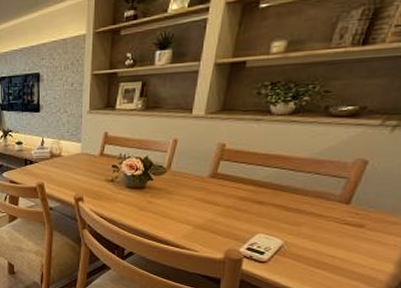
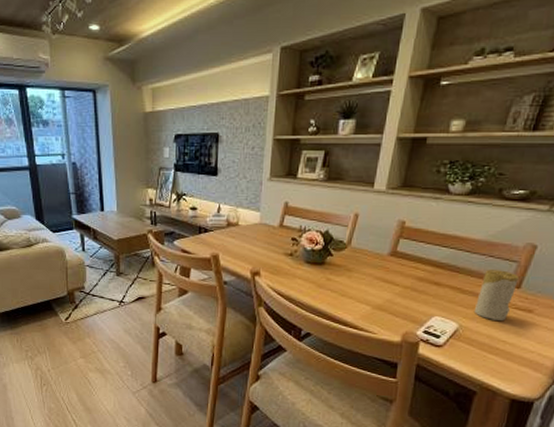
candle: none [299,187,348,236] -> present [473,269,519,321]

